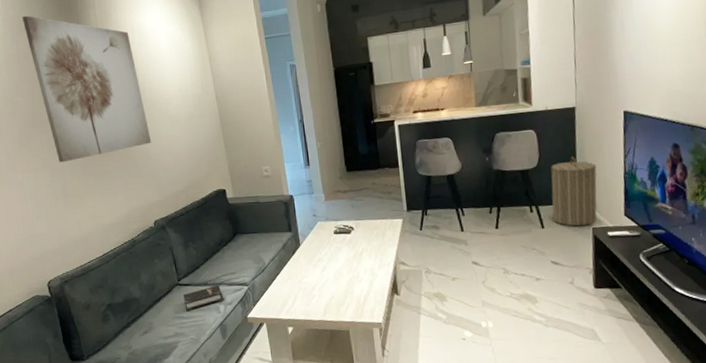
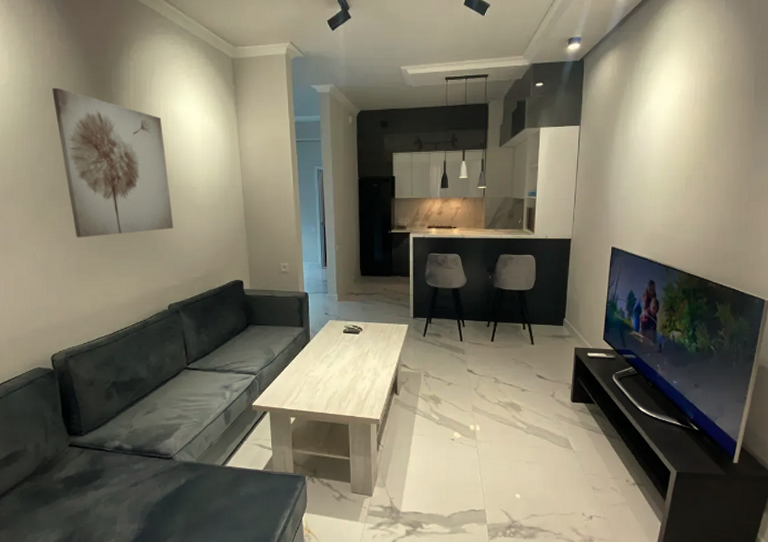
hardback book: present [184,285,223,312] -> none [191,372,230,395]
laundry hamper: present [551,157,597,227] -> none [542,283,584,346]

